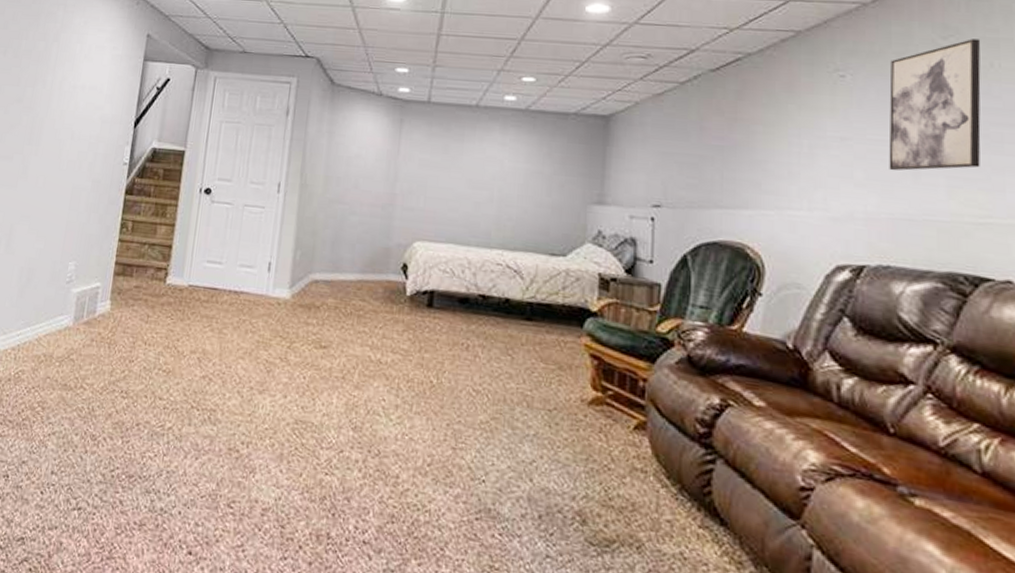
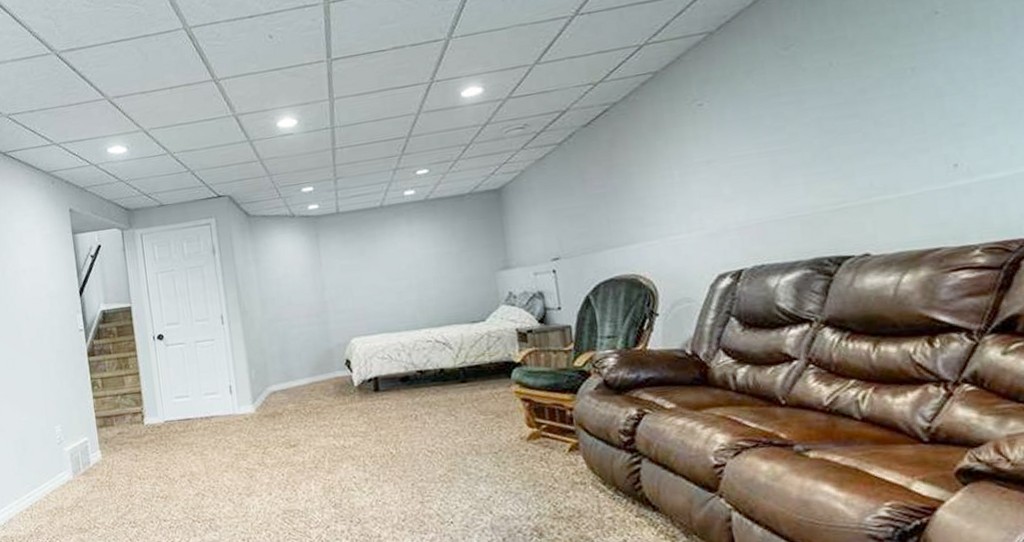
wall art: present [888,39,981,171] -> none [741,43,831,181]

